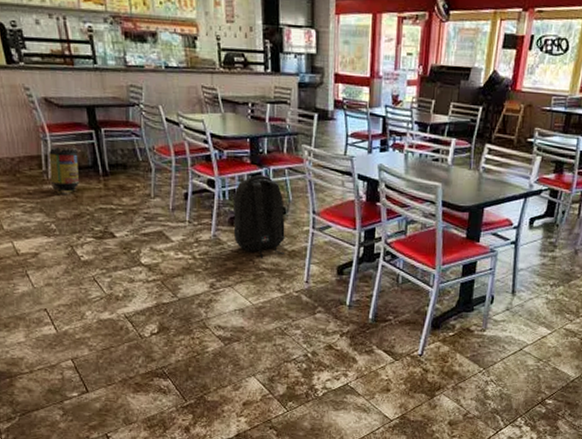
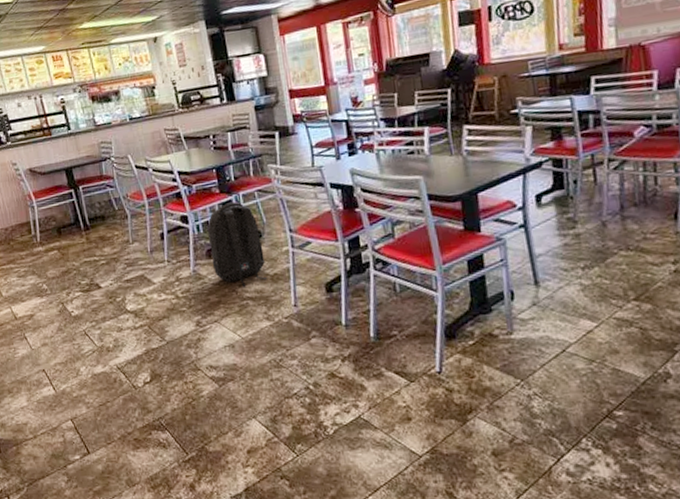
trash can: present [47,145,80,195] -> none [36,206,65,255]

